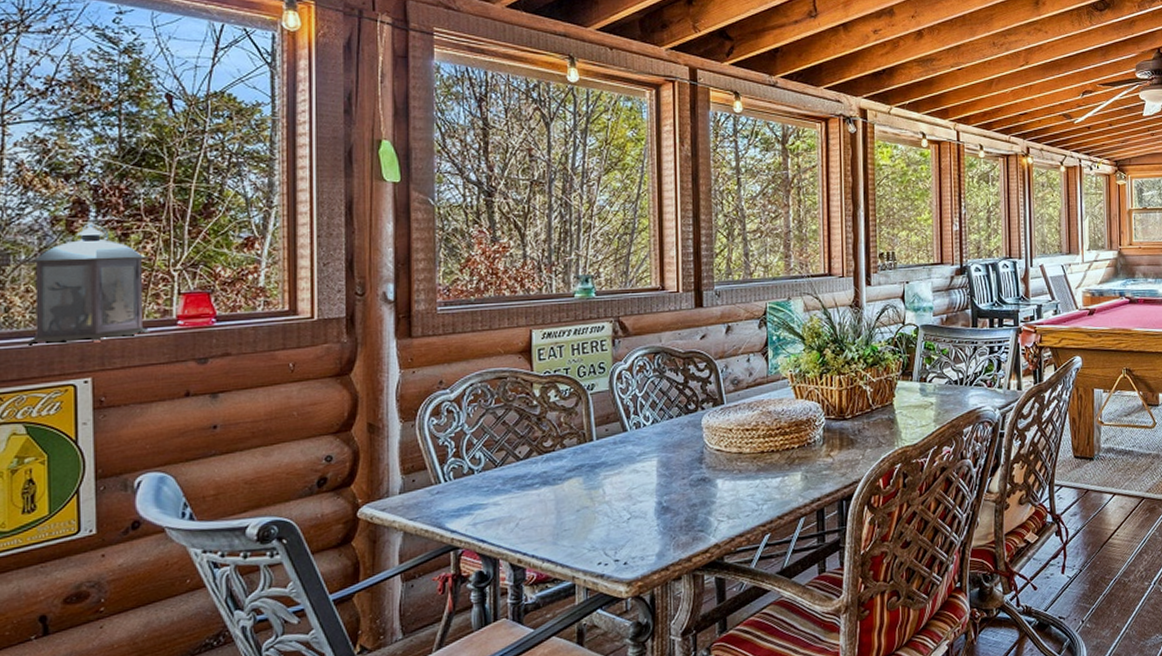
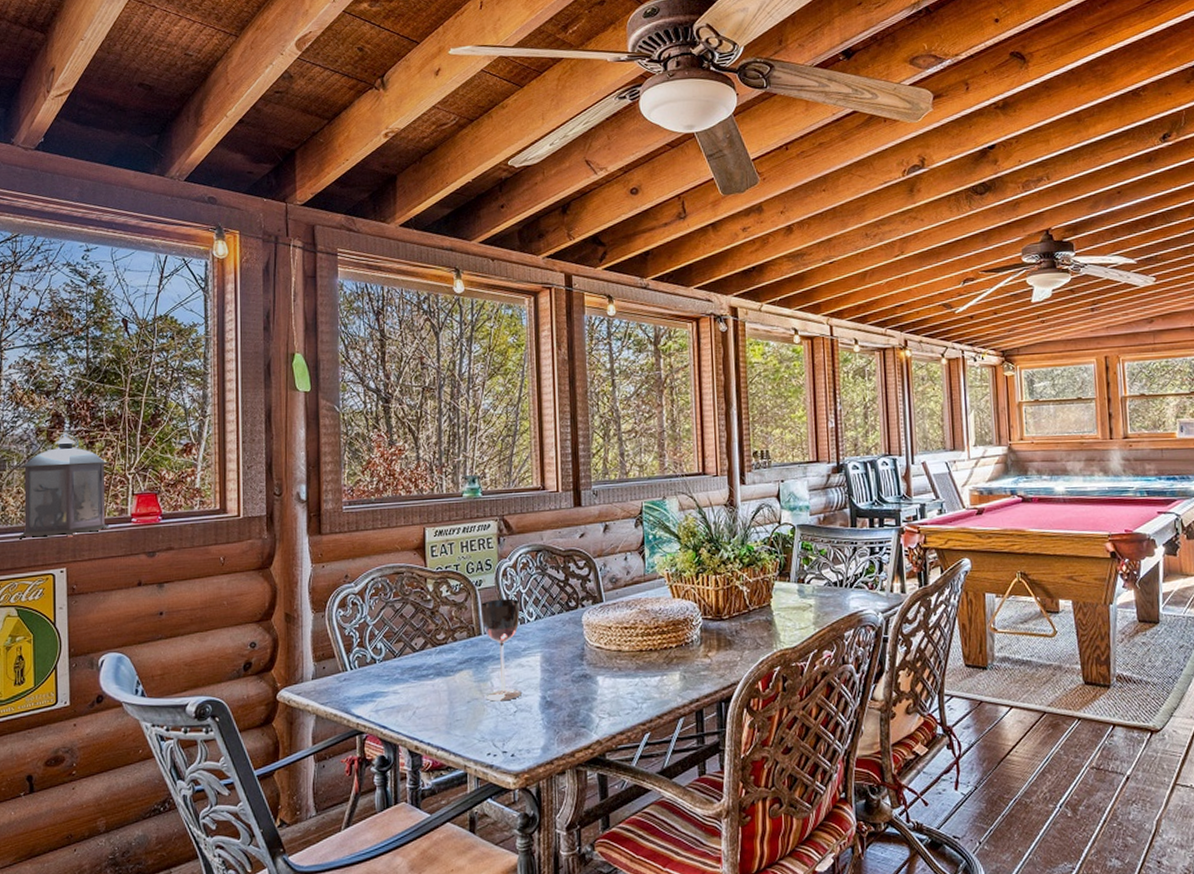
wineglass: none [593,402,636,509] -> present [481,598,521,702]

